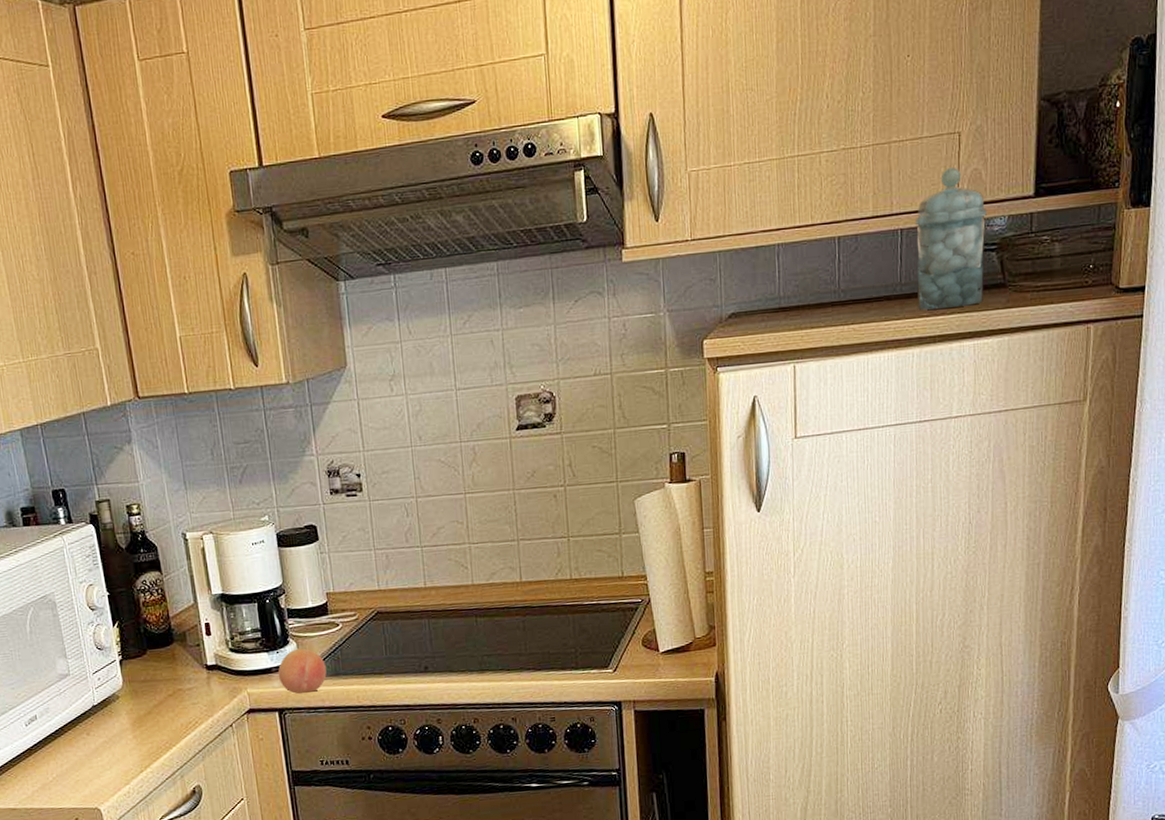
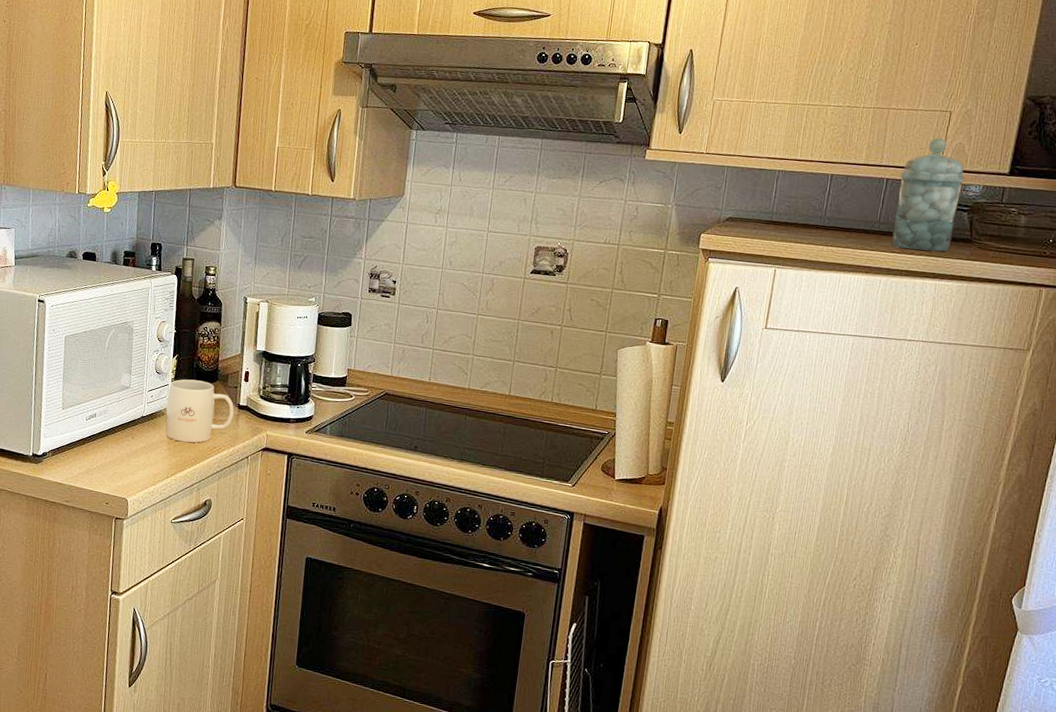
mug: none [116,646,204,726] -> present [165,379,235,443]
fruit: present [278,648,327,695] -> none [294,408,335,446]

